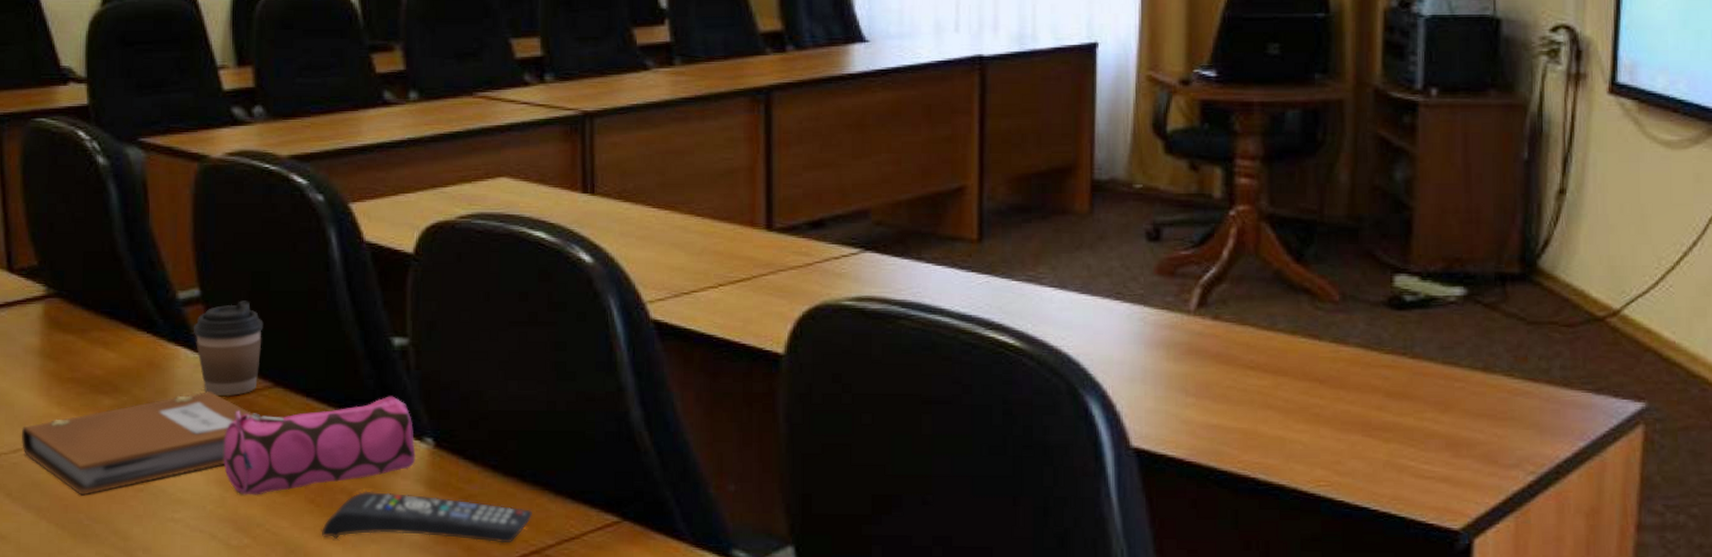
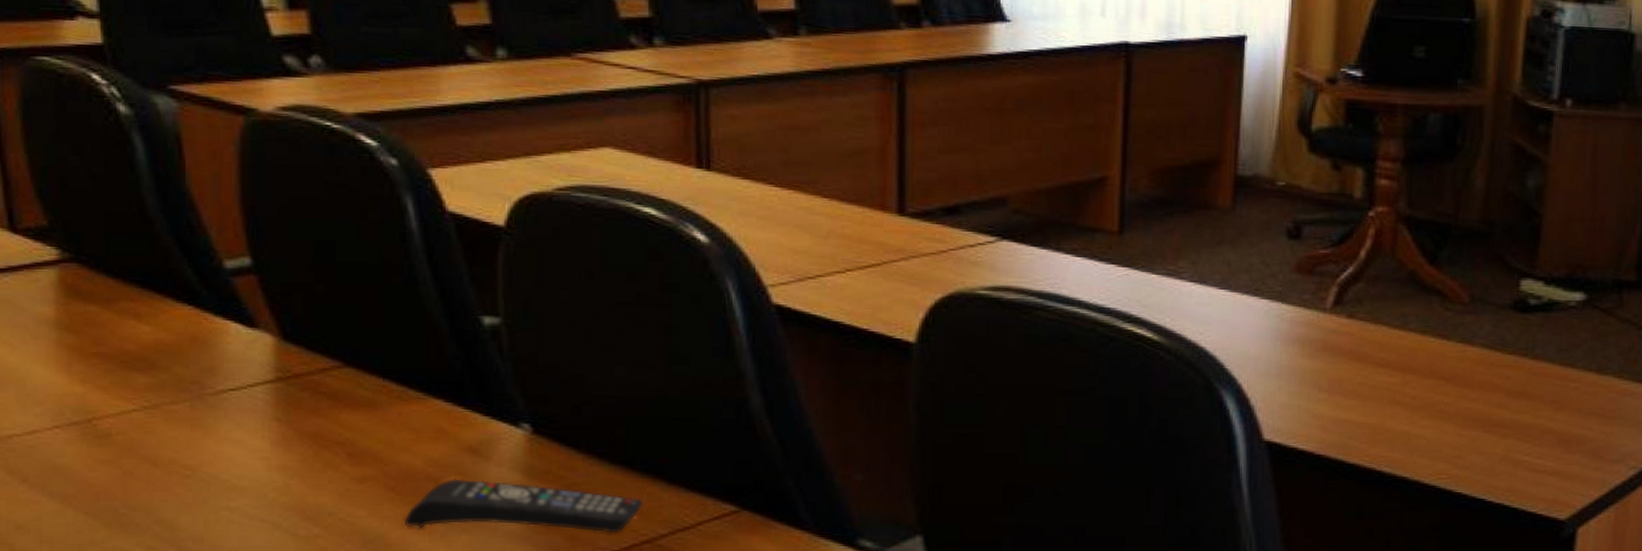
notebook: present [22,392,252,496] -> none [38,371,319,482]
coffee cup: present [193,300,264,397] -> none [244,272,330,377]
pencil case: present [223,396,416,495] -> none [286,378,511,483]

